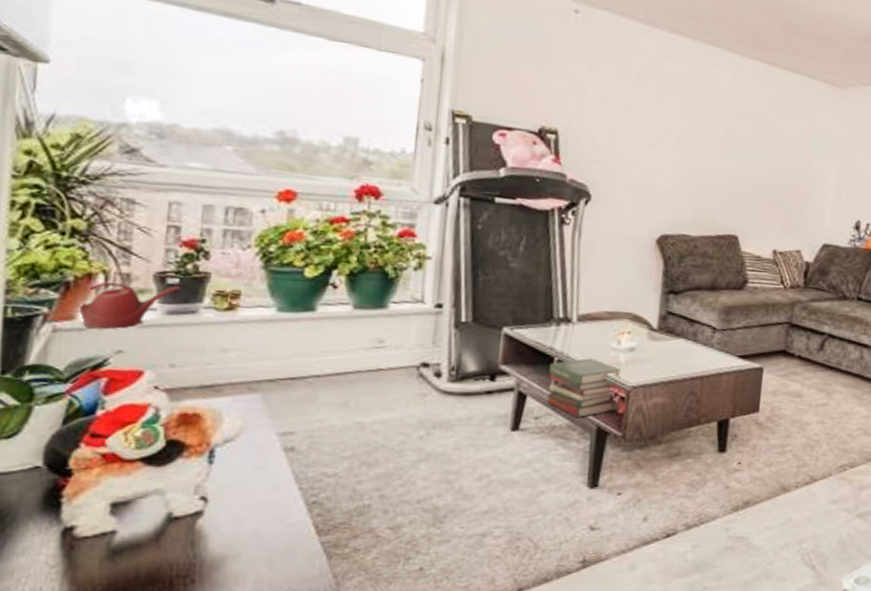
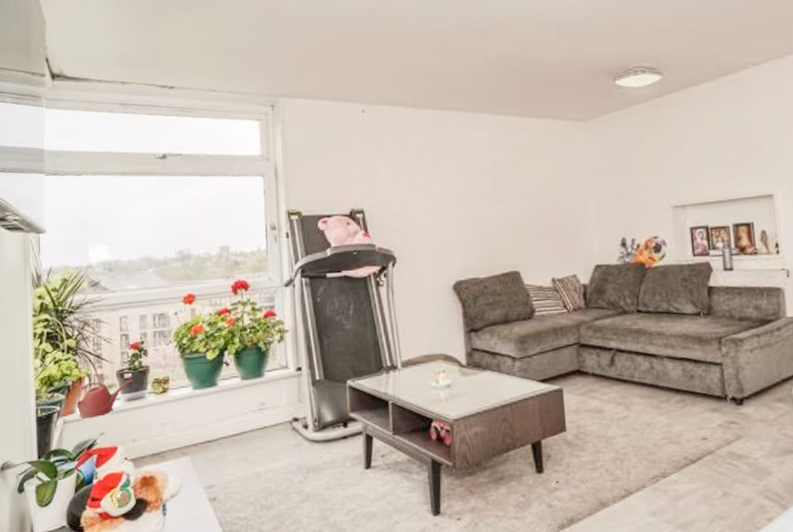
books: present [546,358,621,419] -> none [387,398,447,453]

